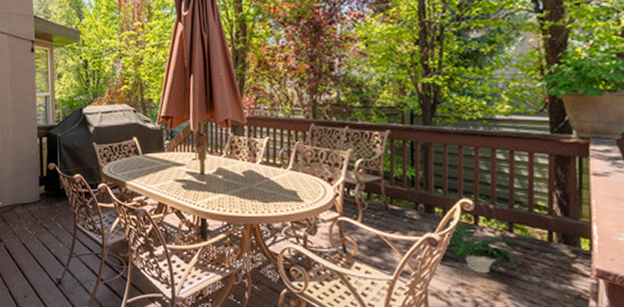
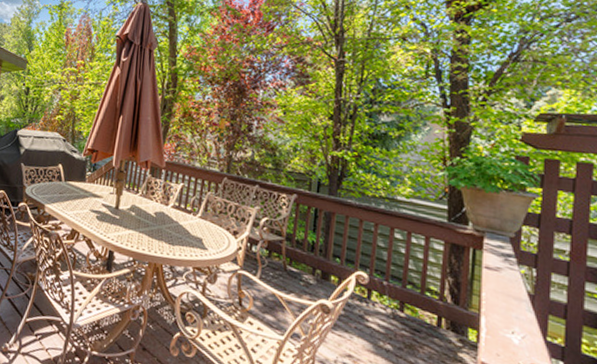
potted plant: present [429,224,518,274] -> none [323,294,406,349]

